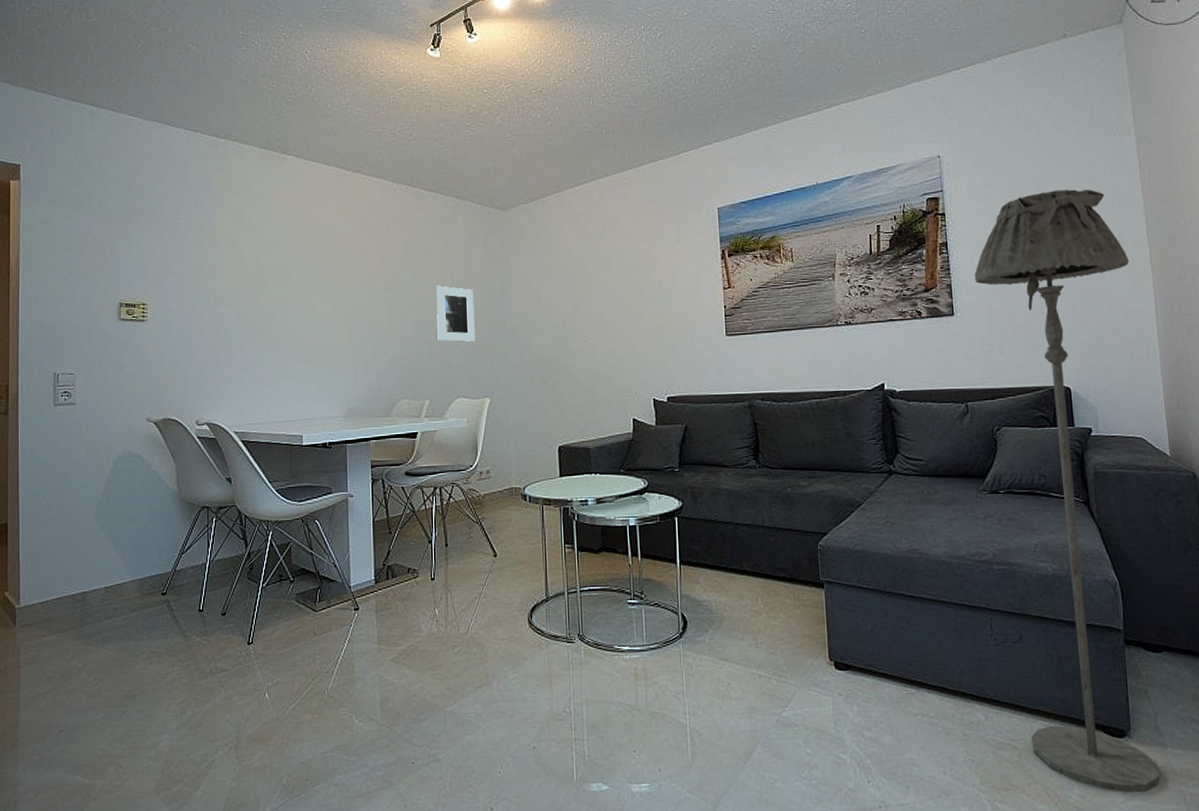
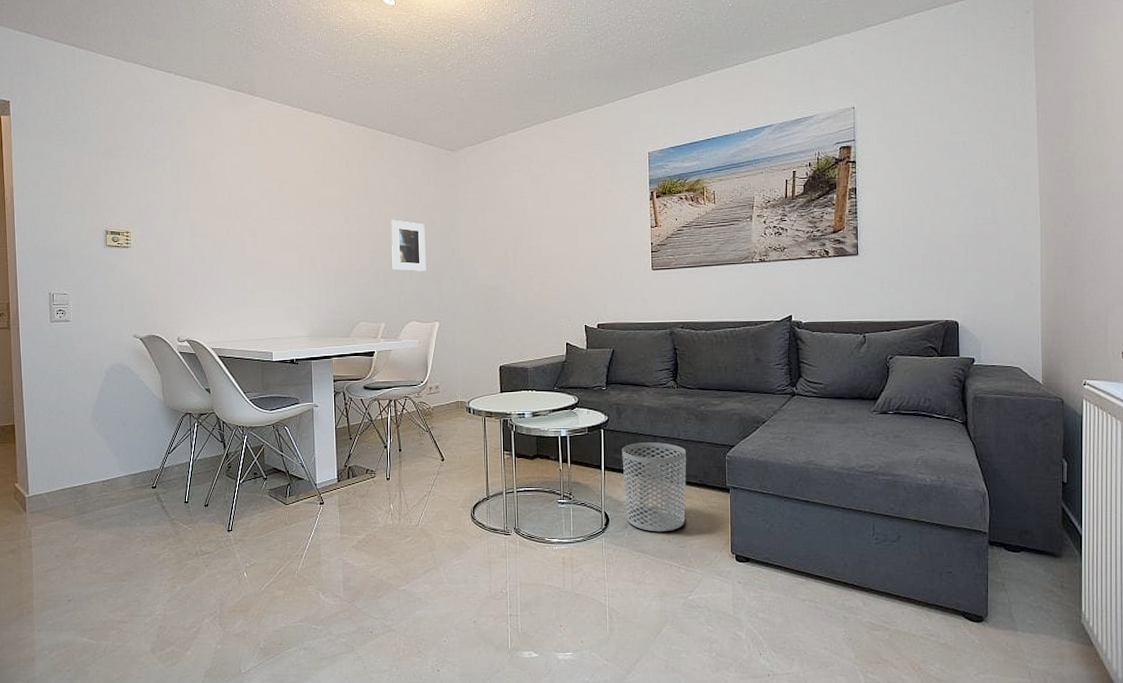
waste bin: none [699,531,775,636] -> present [622,442,687,532]
floor lamp: present [974,189,1161,792] -> none [879,140,1021,667]

